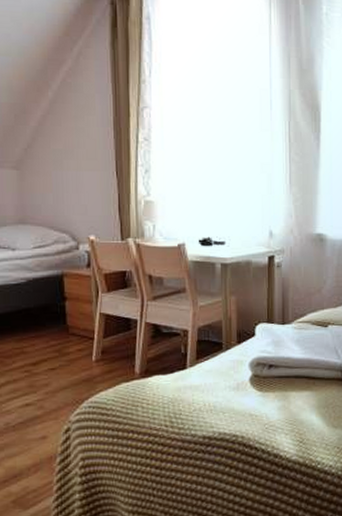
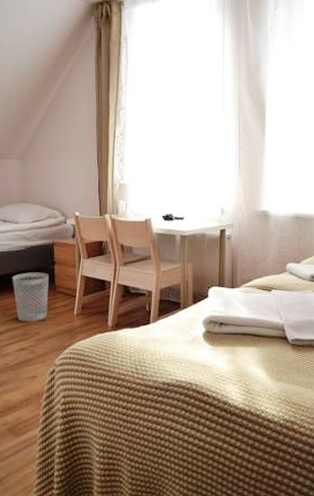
wastebasket: none [10,310,59,372] -> present [12,272,49,322]

